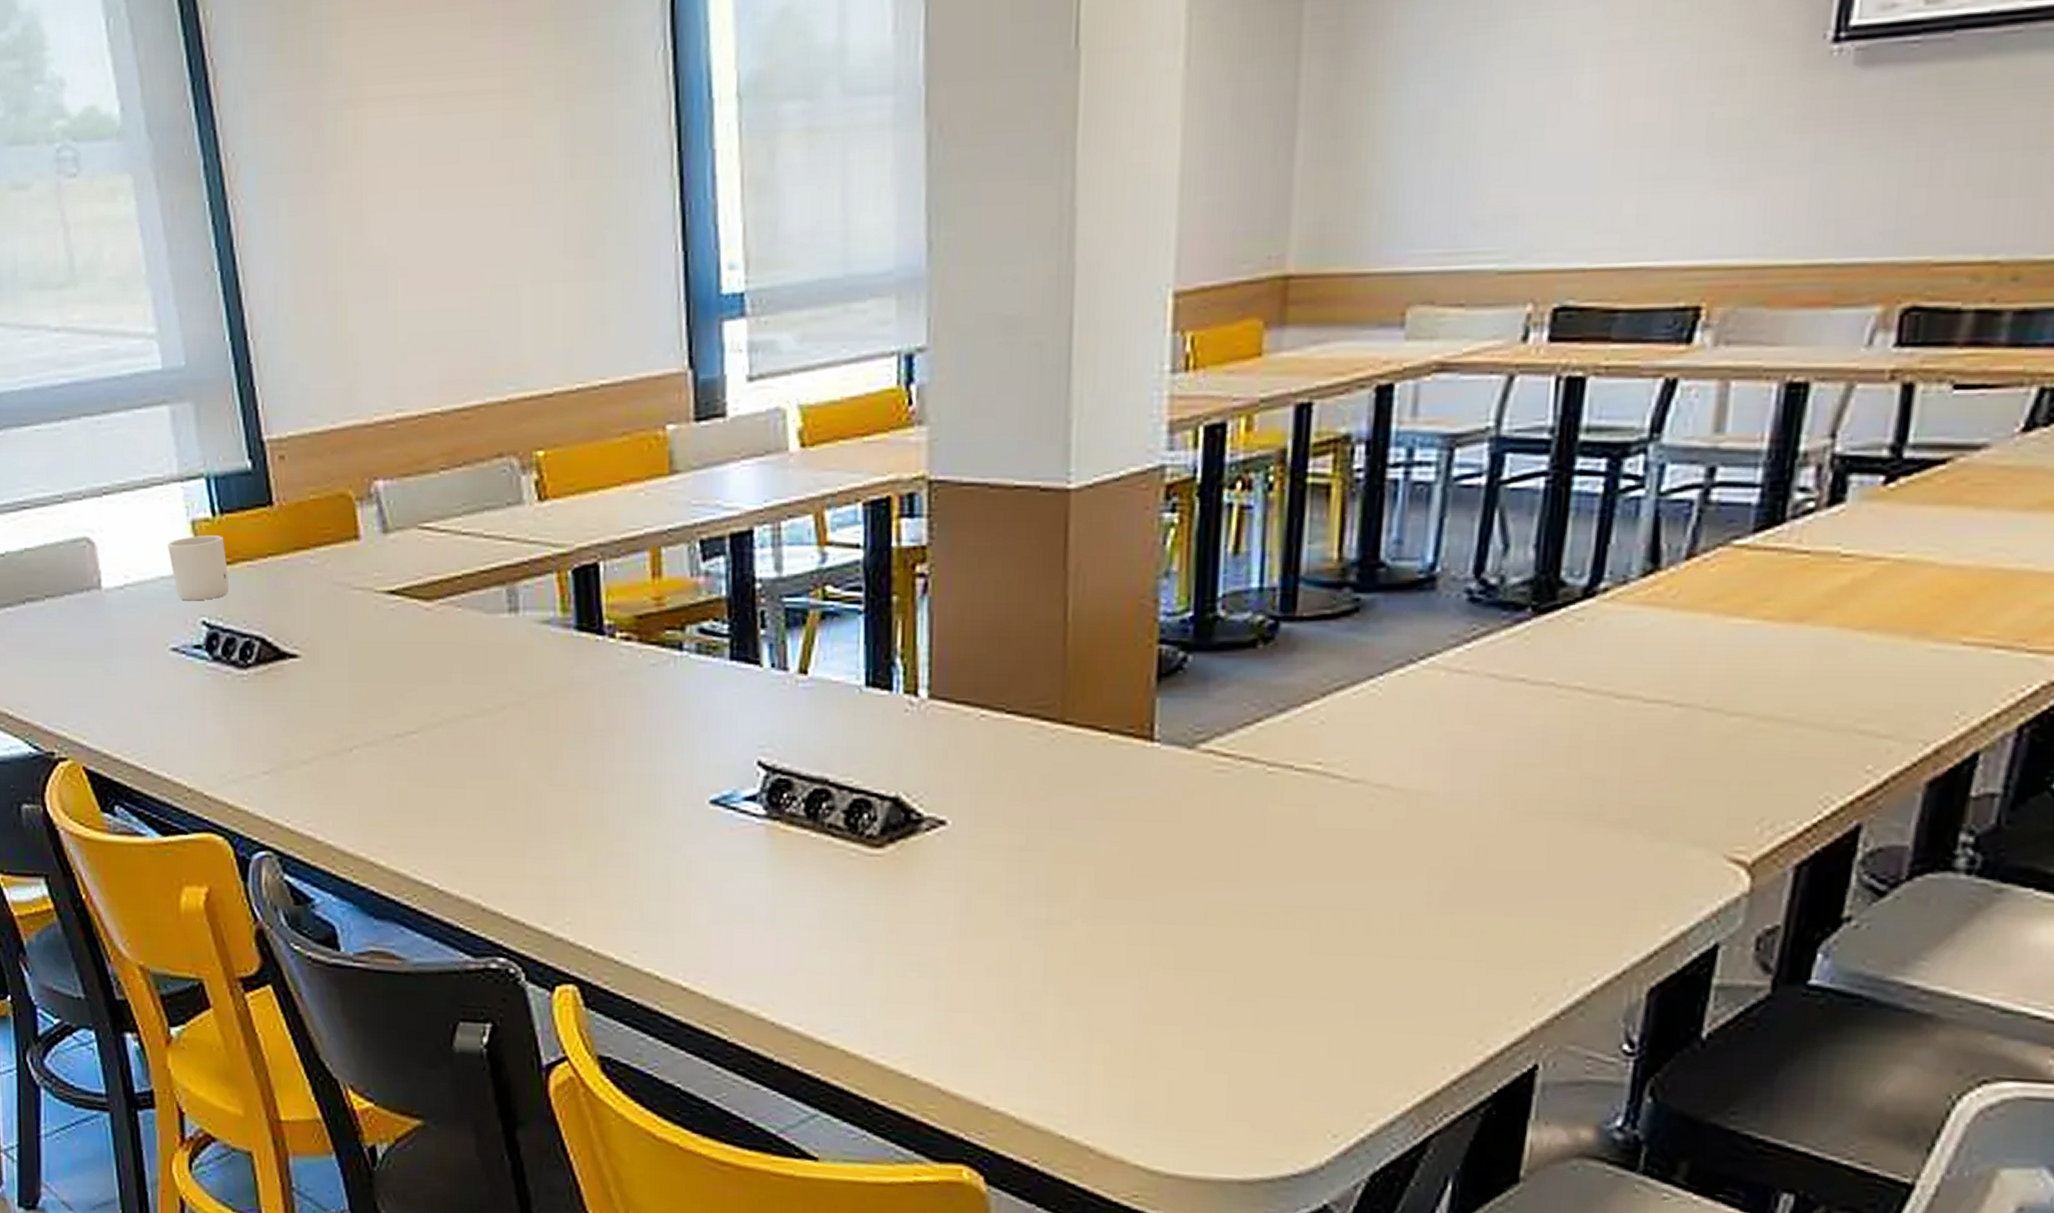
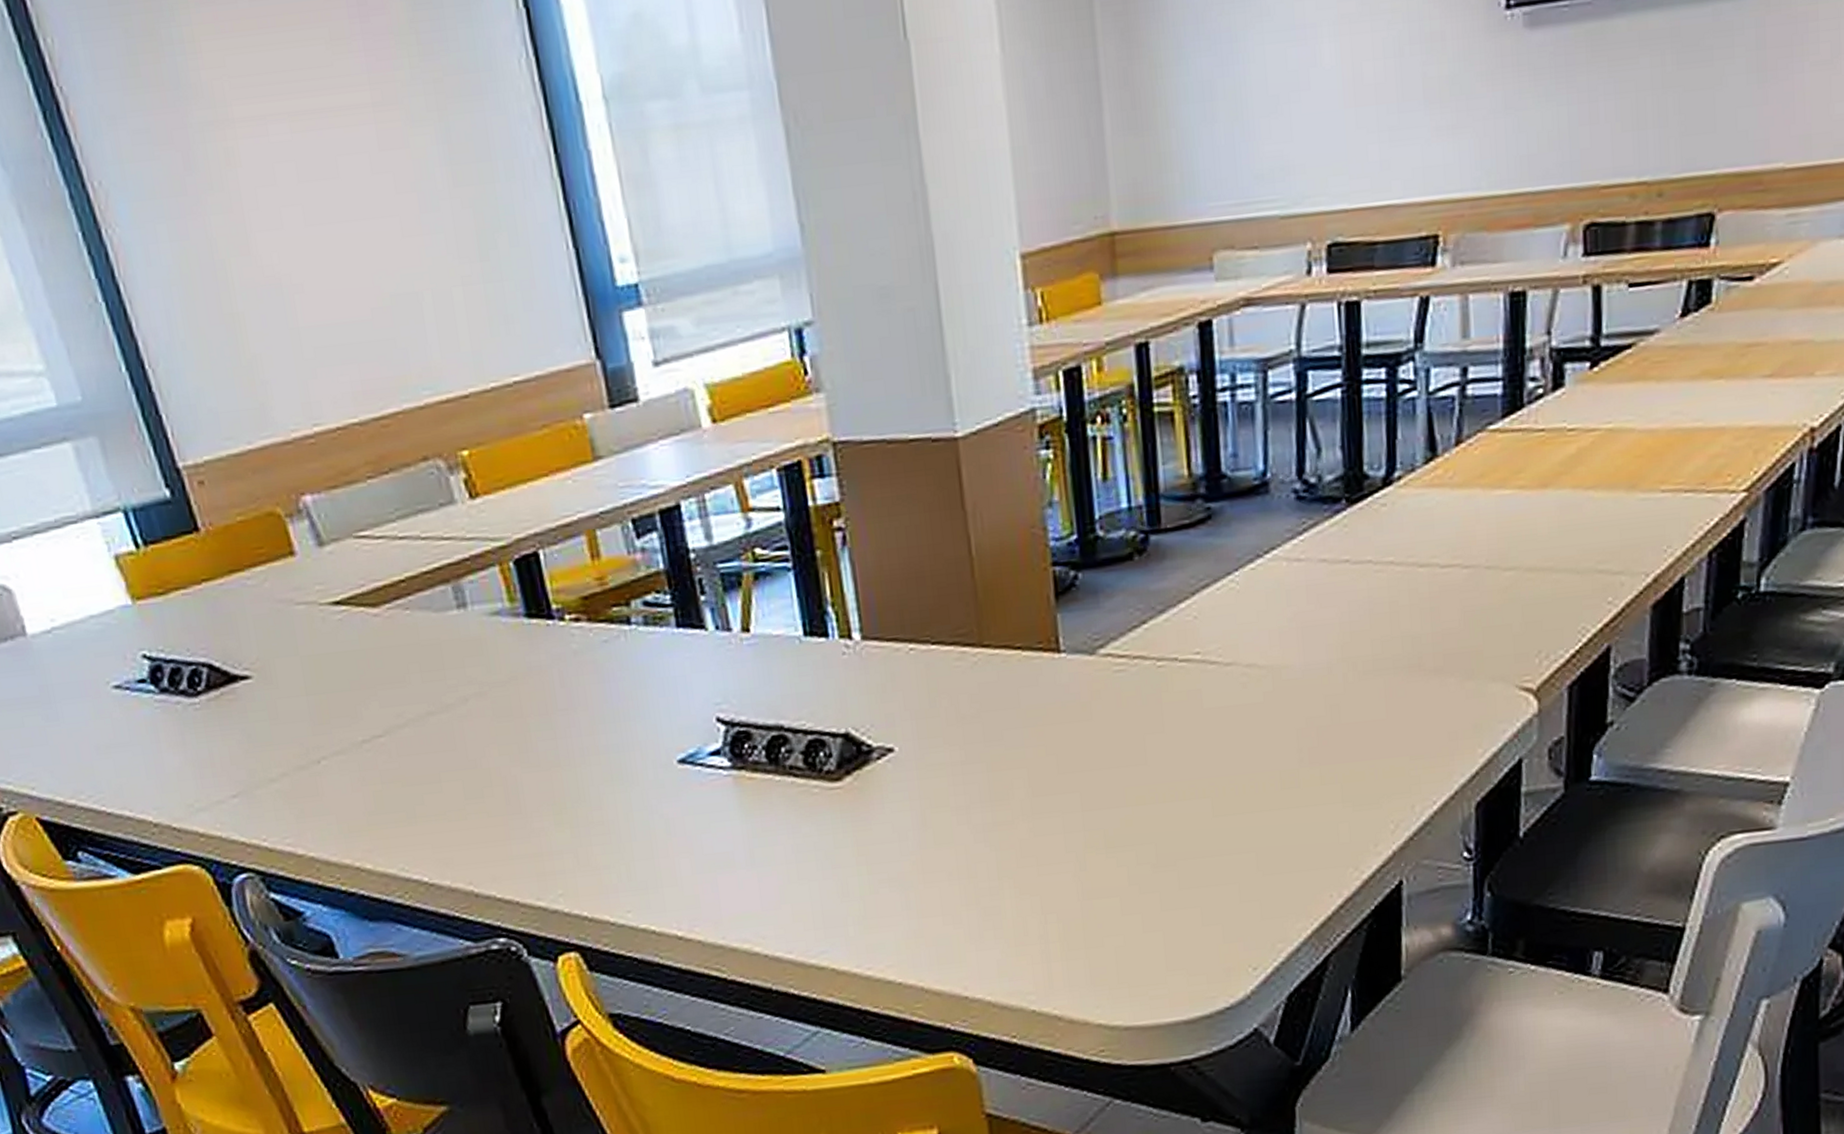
mug: present [168,534,229,601] -> none [92,567,166,637]

